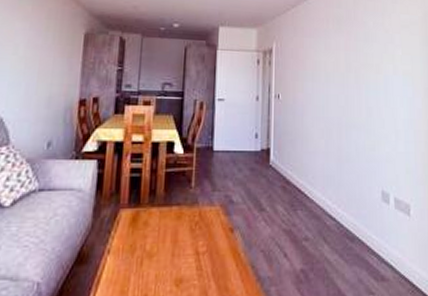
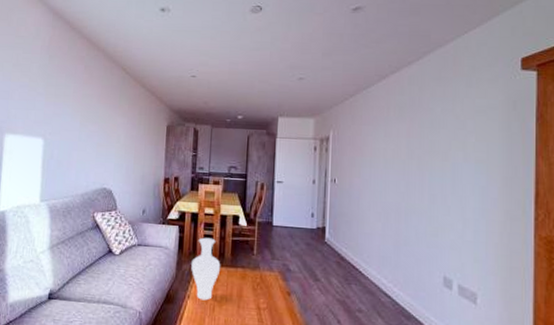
vase: none [112,171,152,254] -> present [191,237,221,301]

